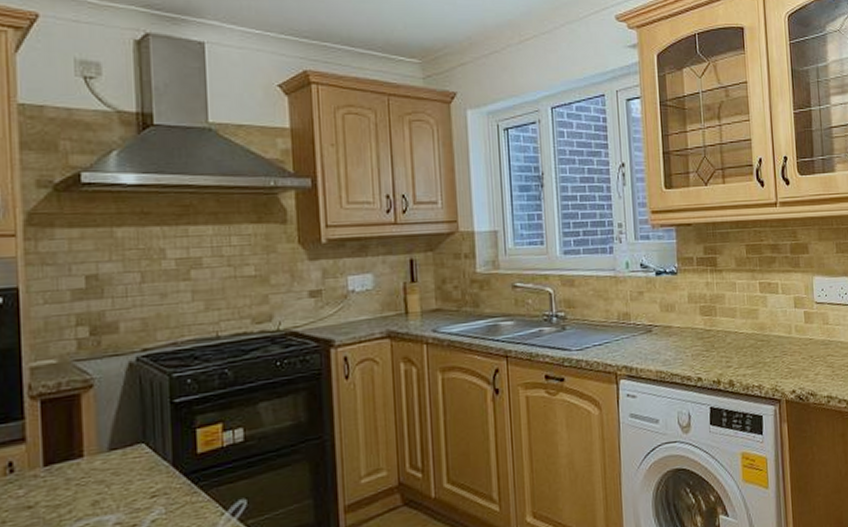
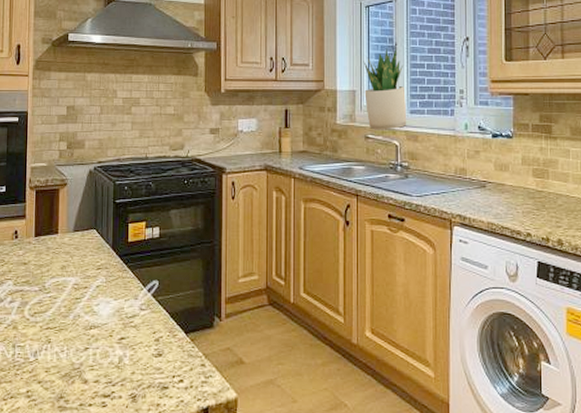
planter: none [504,178,561,277] -> present [363,48,407,130]

